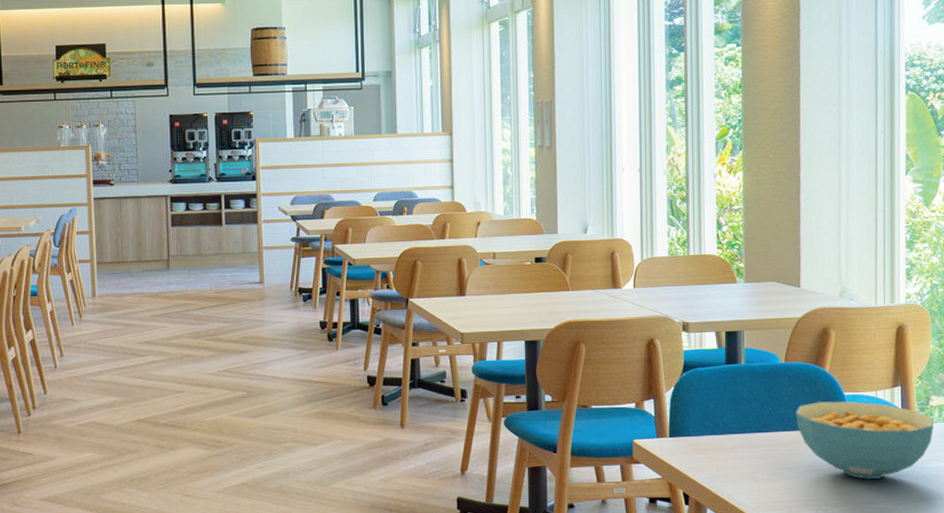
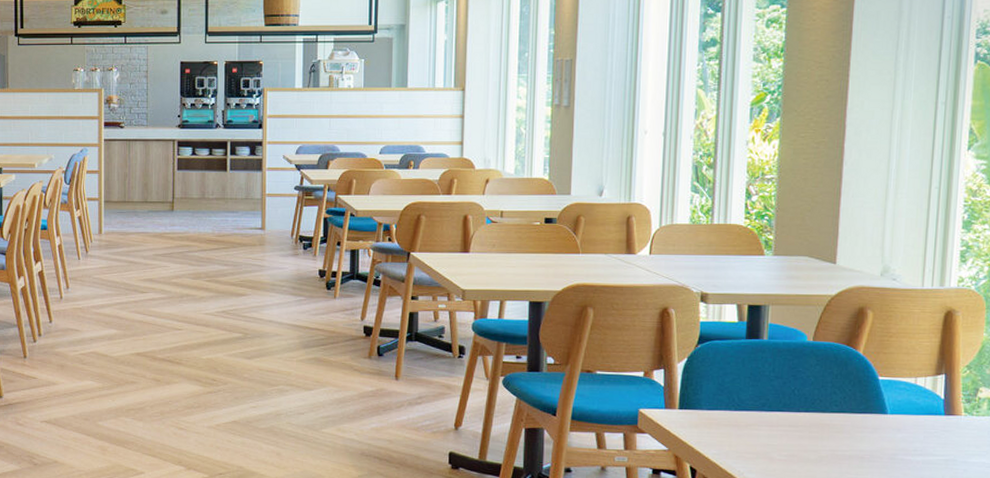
cereal bowl: present [795,401,933,479] -> none [821,384,981,470]

